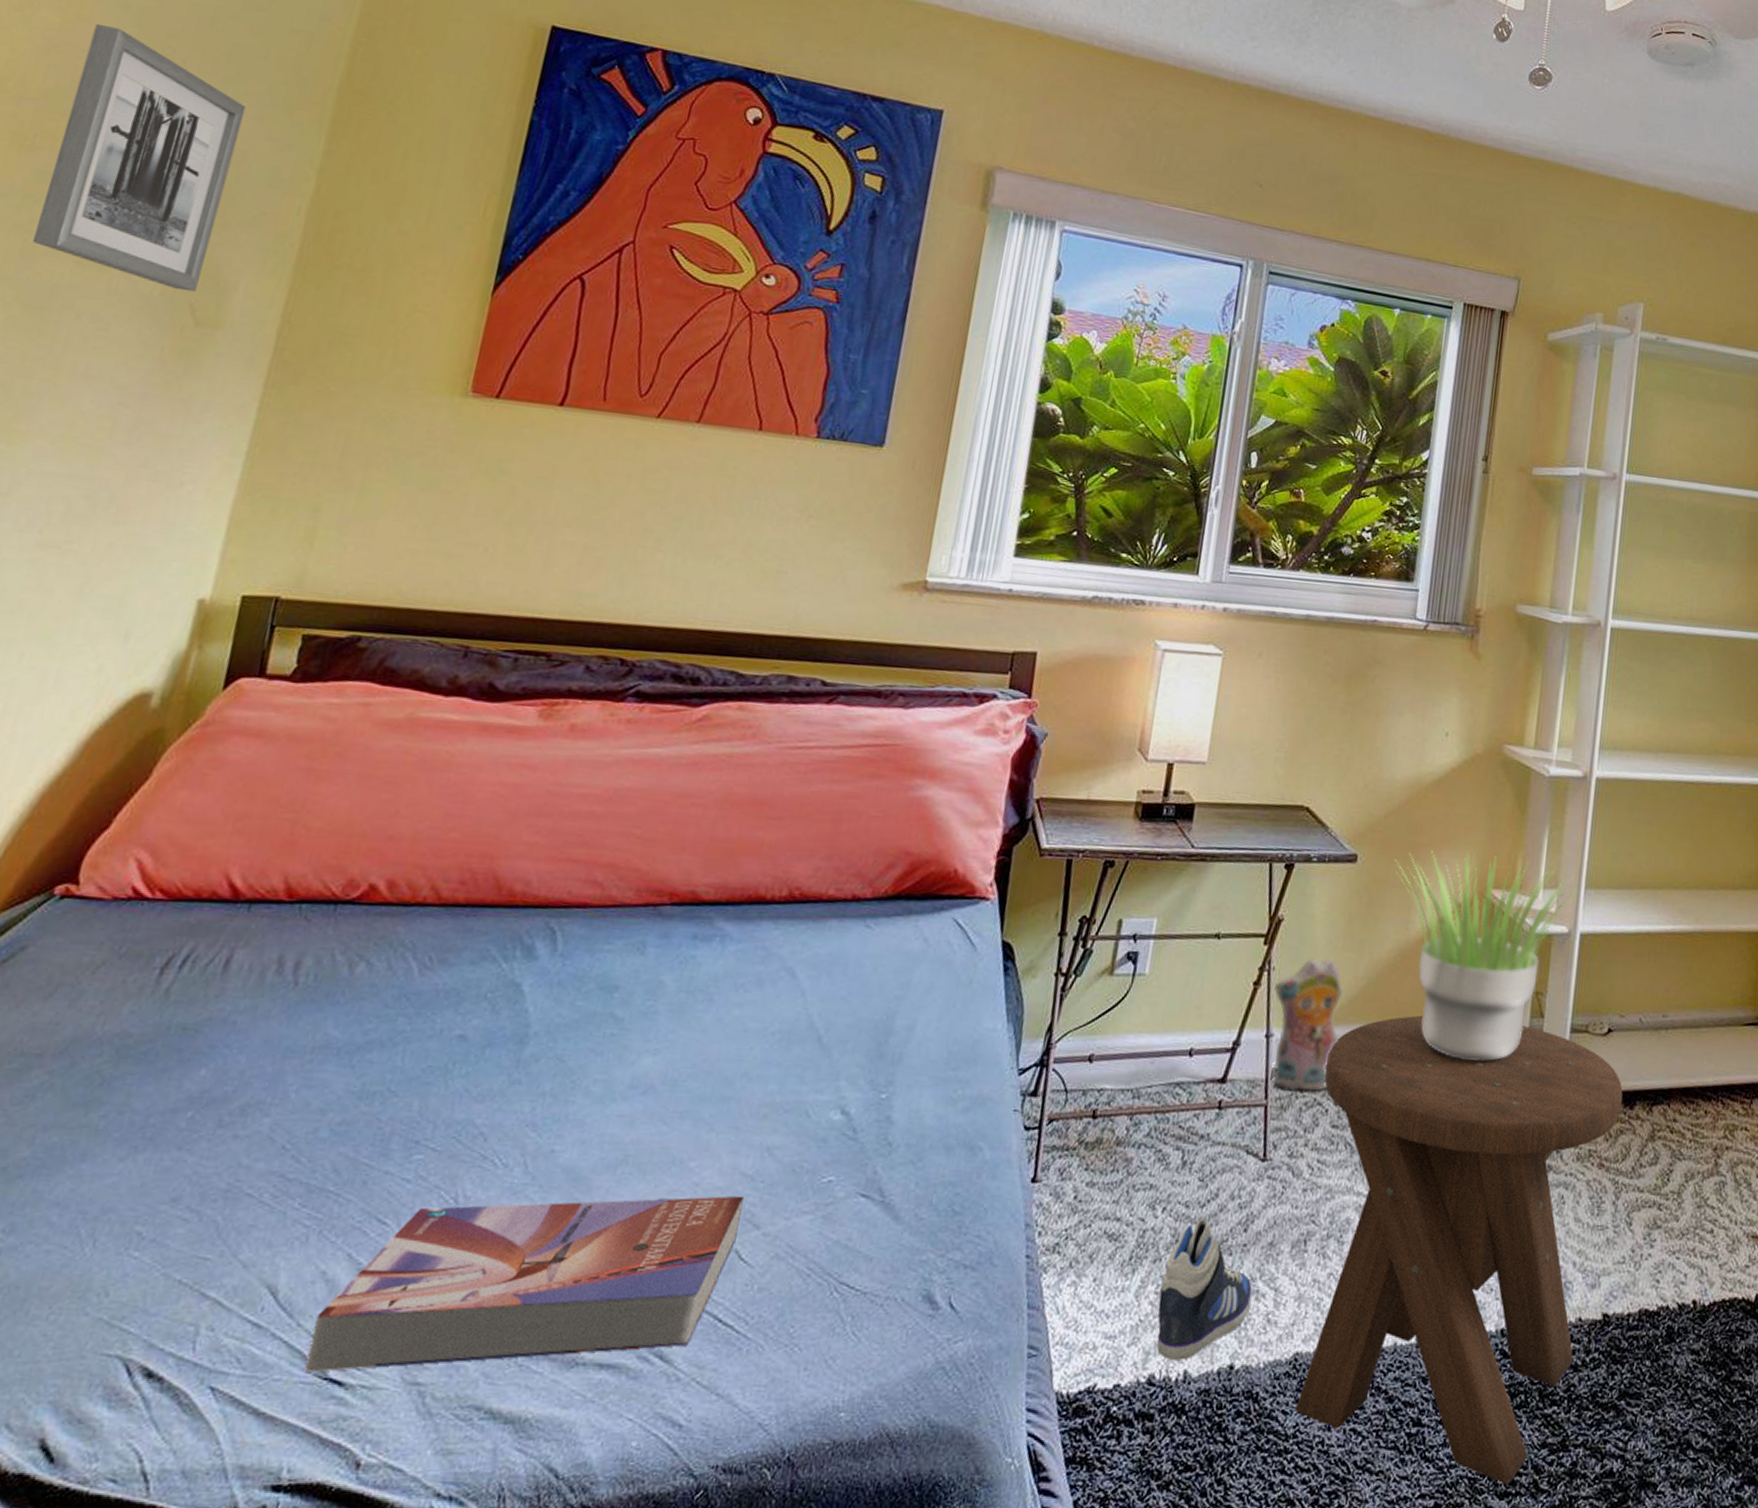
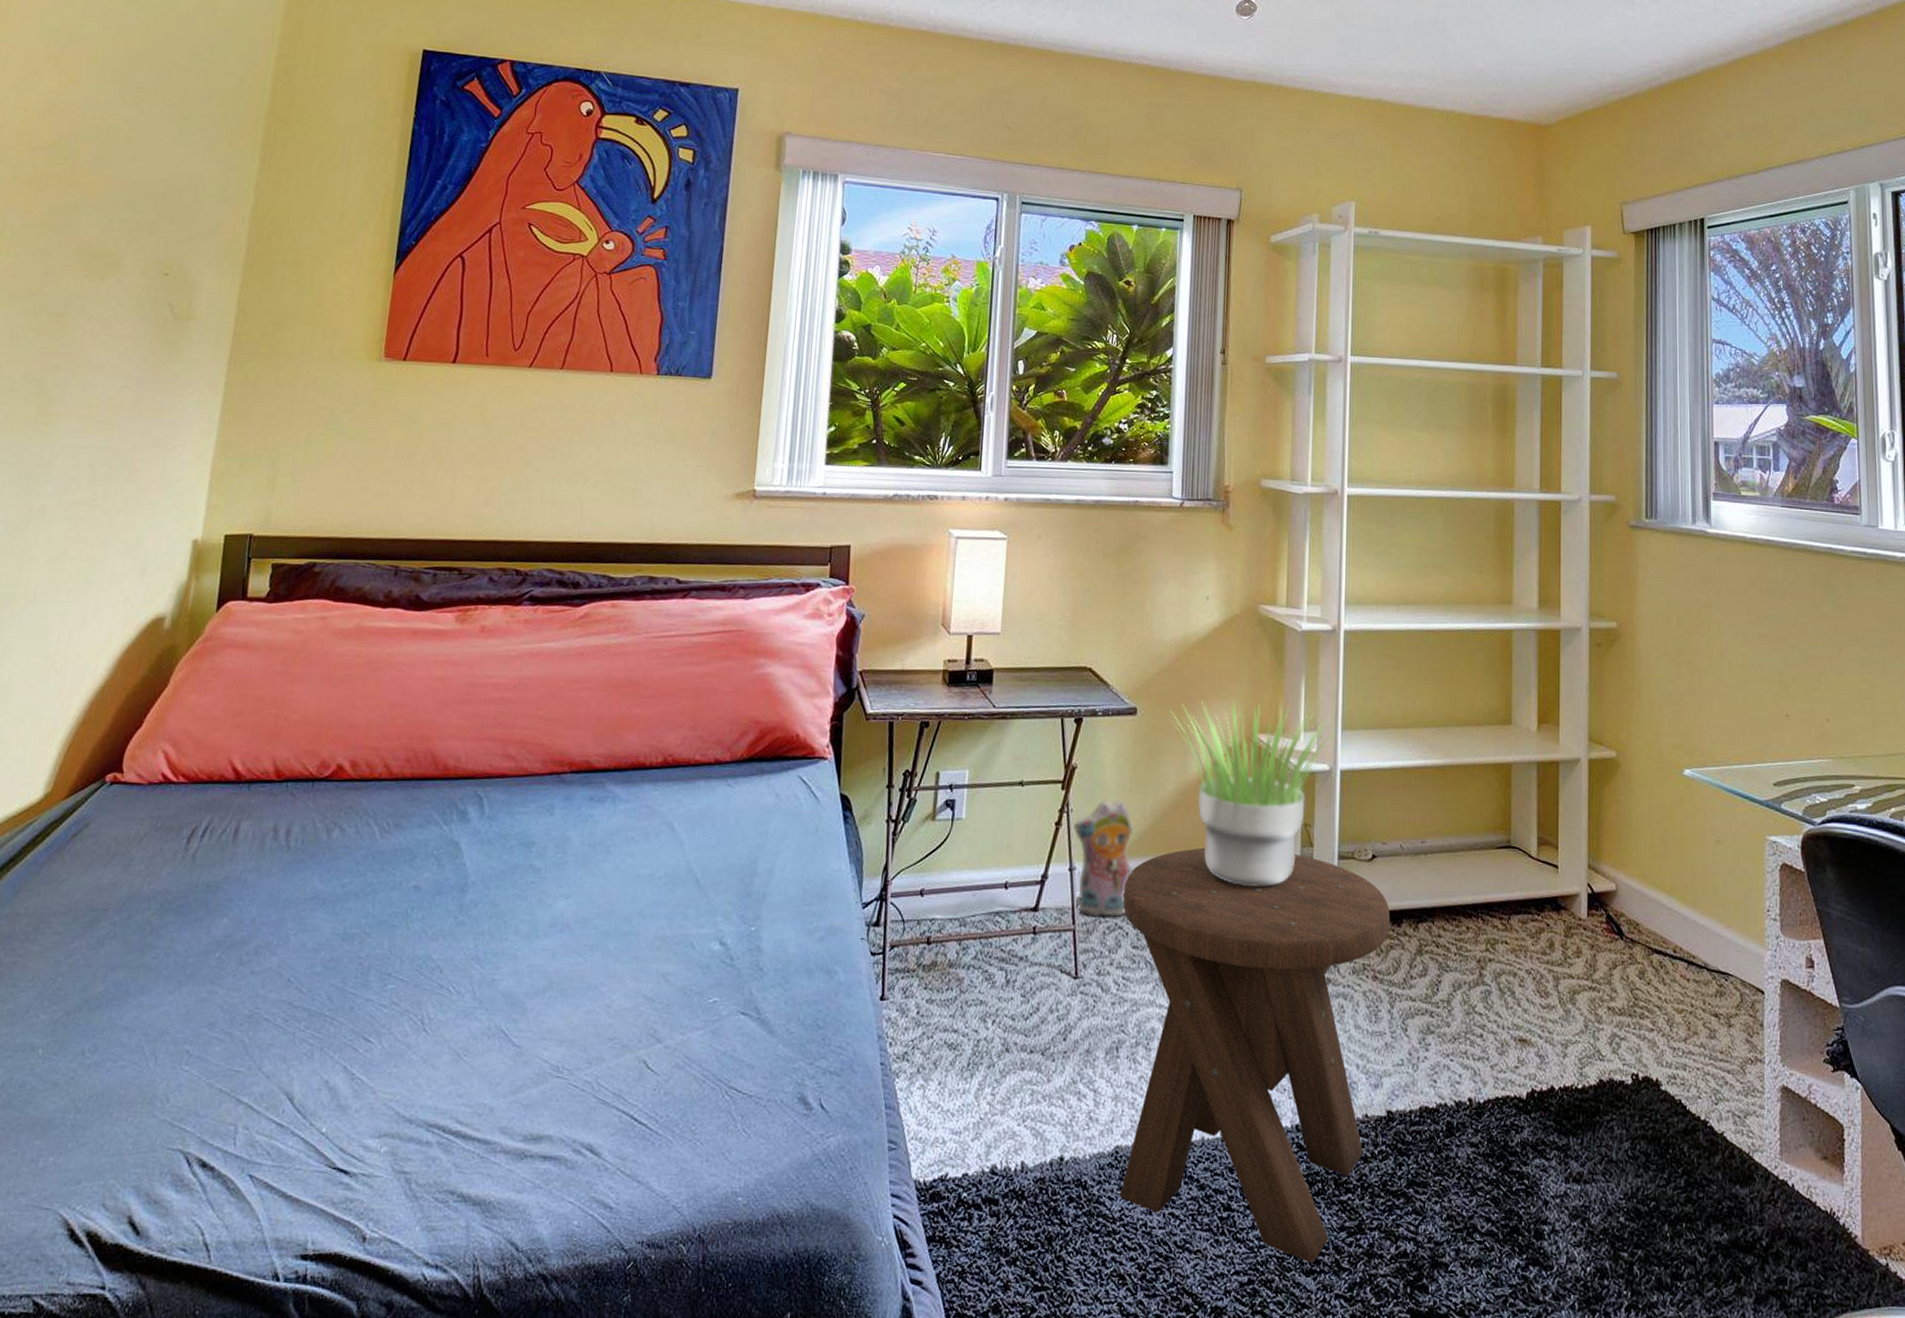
wall art: present [33,23,246,292] -> none [52,84,198,293]
textbook: present [304,1195,744,1372] -> none [318,1015,647,1163]
sneaker: present [1156,1218,1253,1360] -> none [995,1029,1075,1153]

